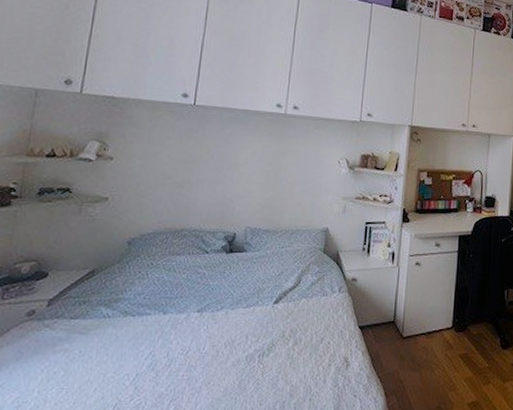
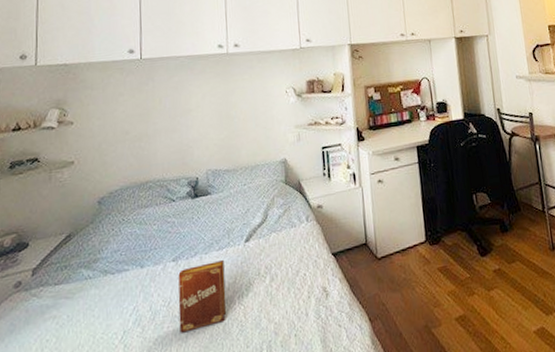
book: none [194,317,250,383] -> present [178,259,227,333]

